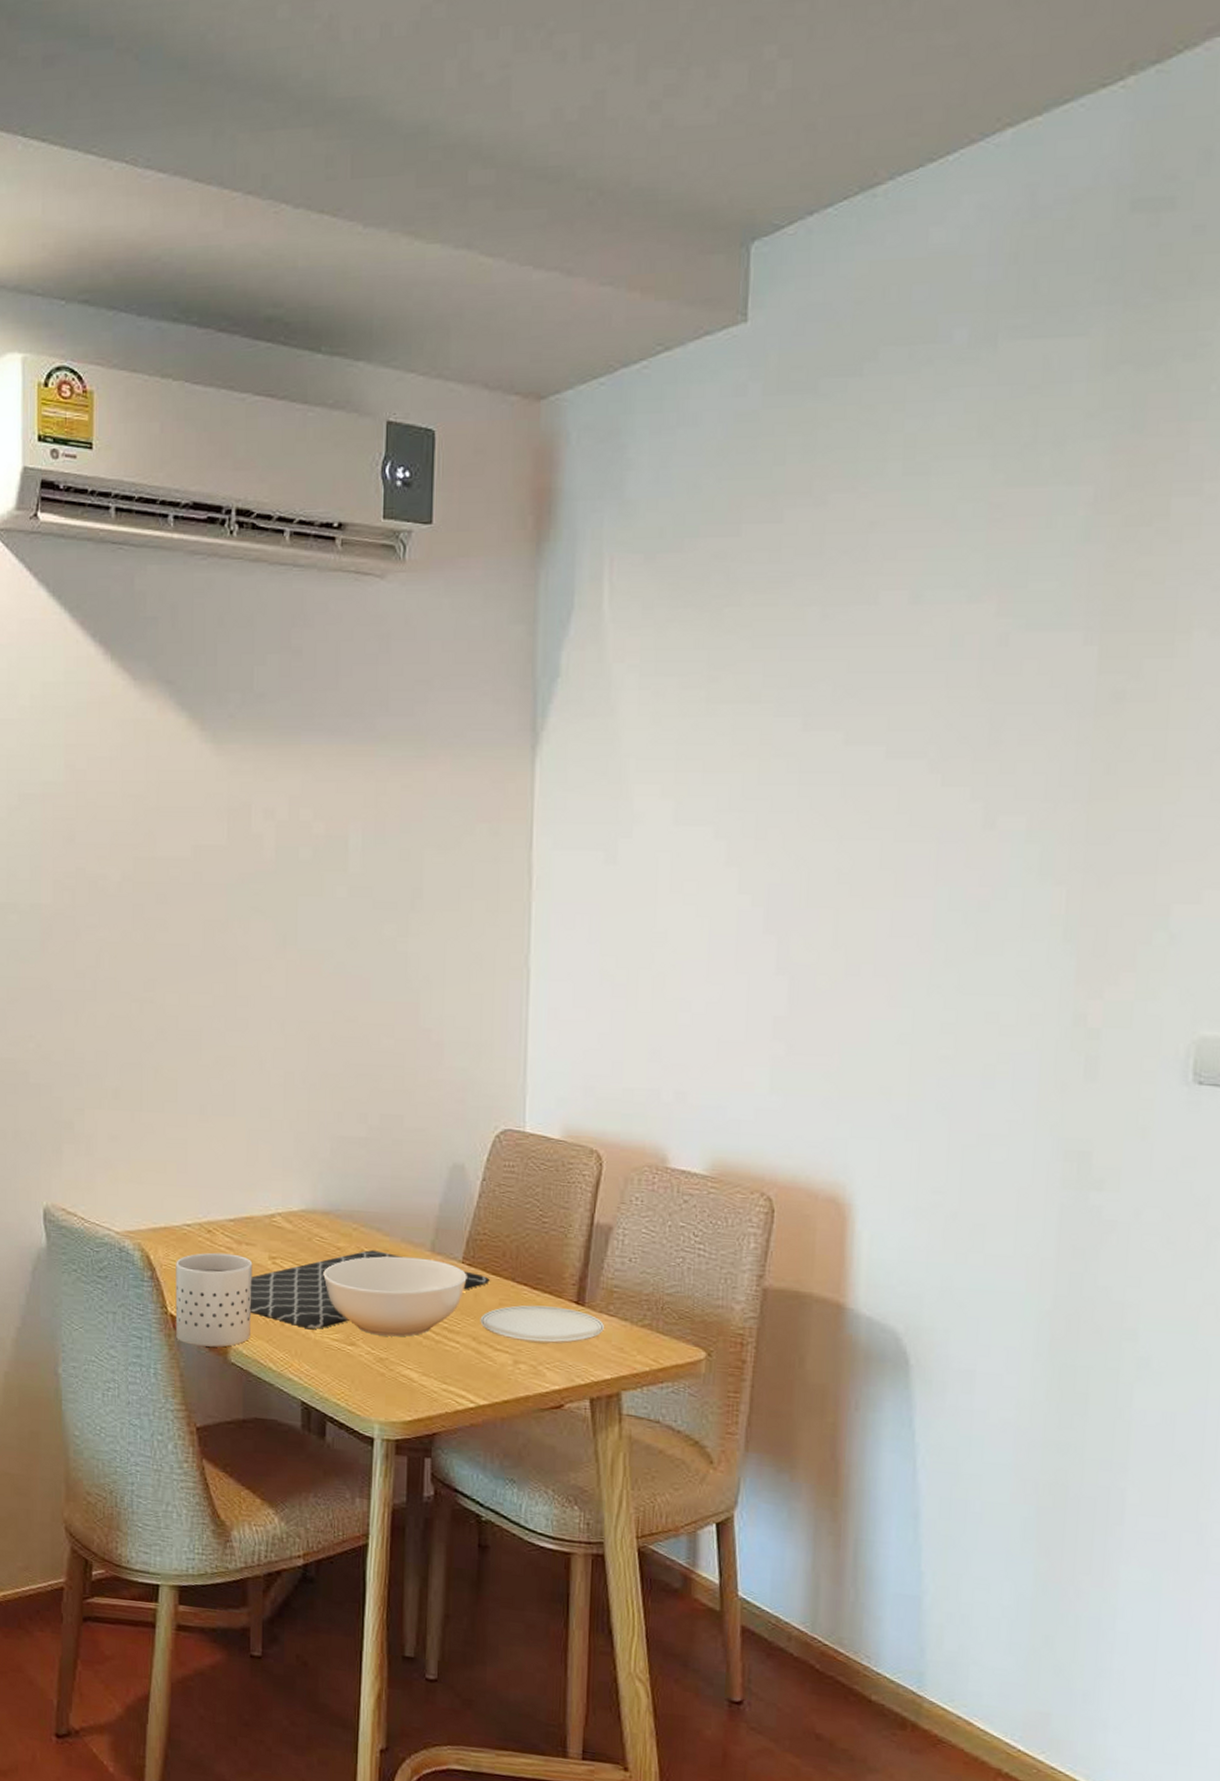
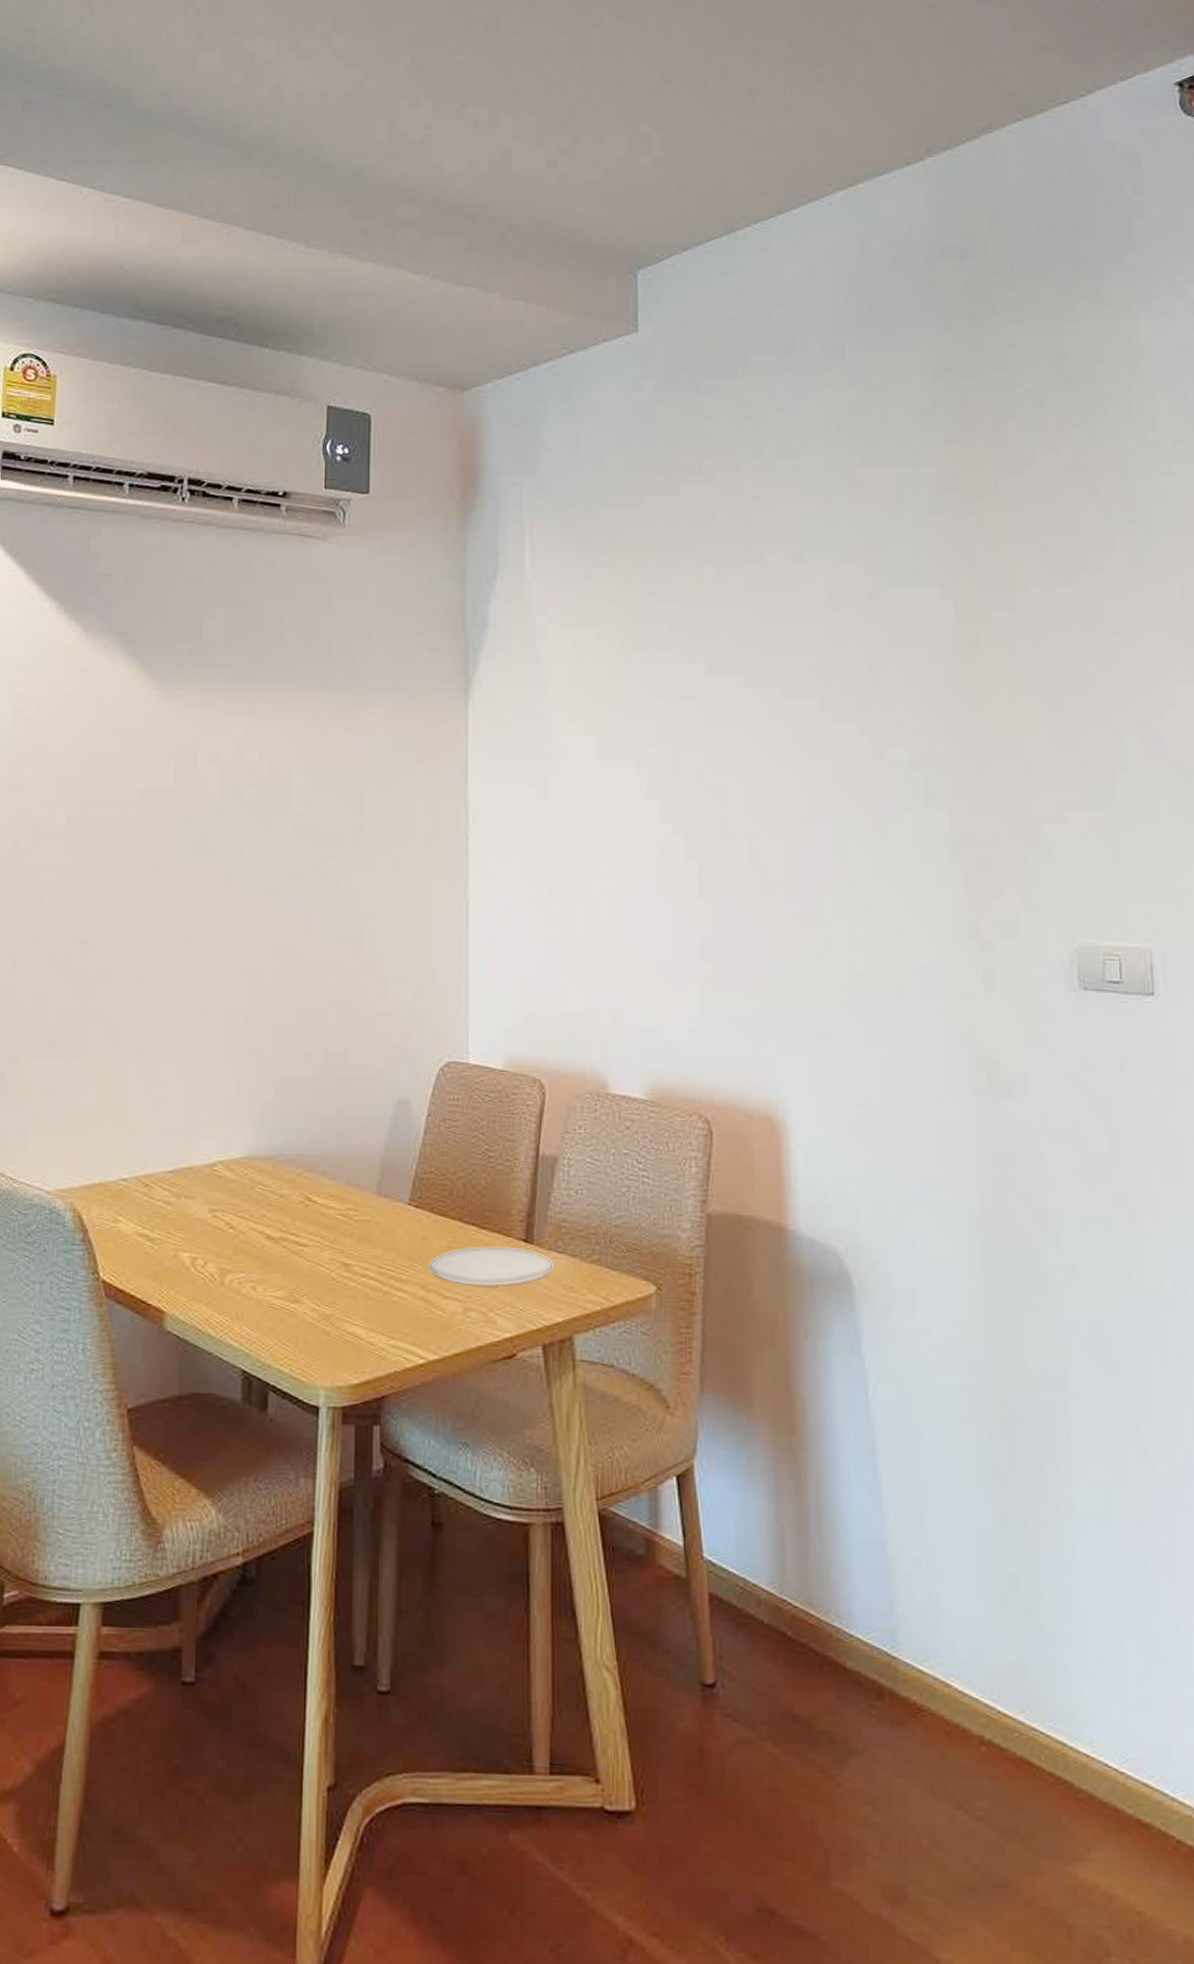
mug: present [175,1252,253,1348] -> none [107,1208,192,1316]
placemat: present [251,1250,490,1329] -> none [189,1196,437,1287]
bowl: present [323,1256,467,1337] -> none [266,1201,414,1290]

